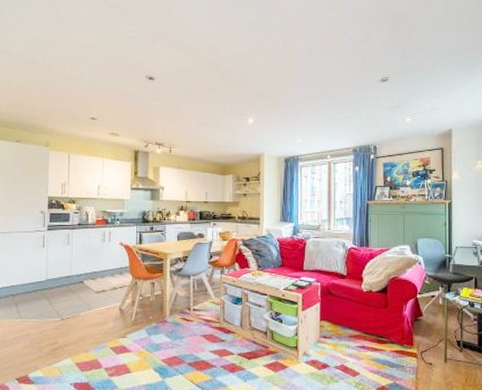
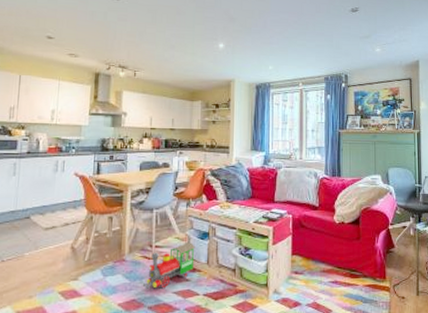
toy train: none [183,307,230,347] -> present [143,242,196,289]

